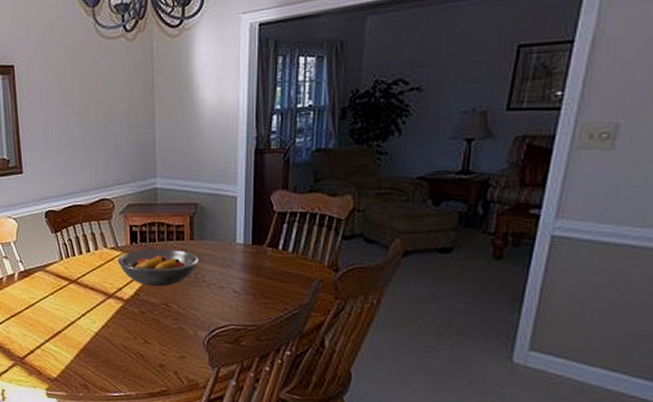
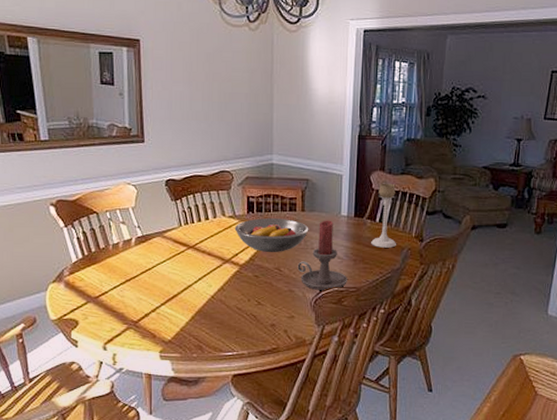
candle holder: none [187,249,245,330] -> present [297,220,347,291]
candle holder: none [273,203,304,280] -> present [371,183,396,248]

